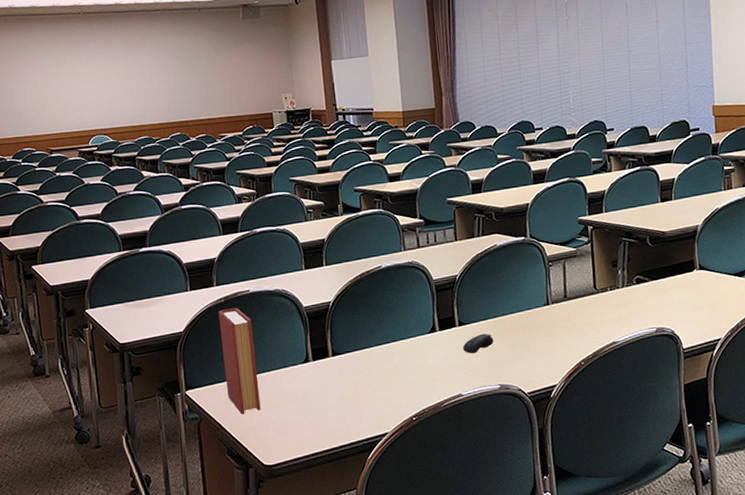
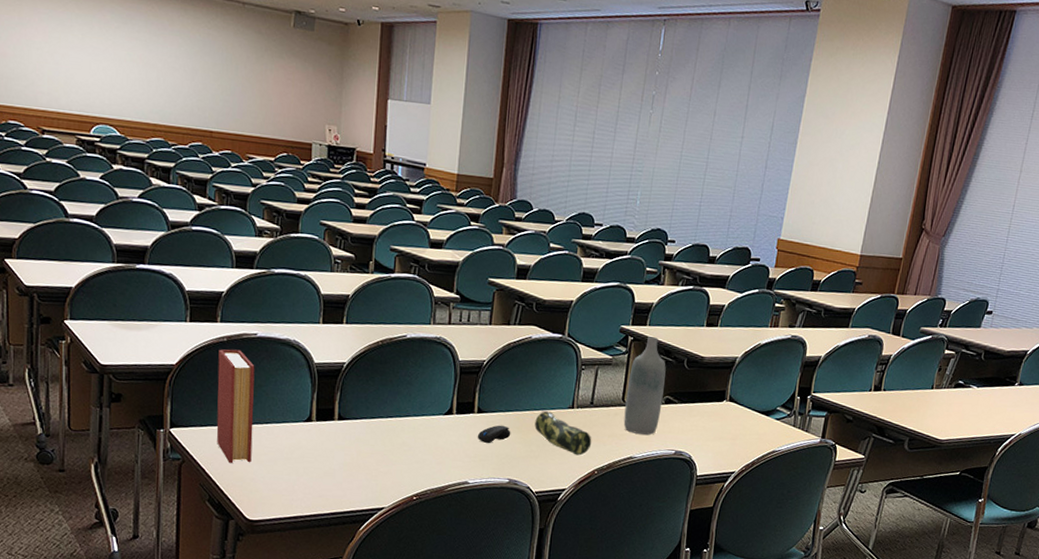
pencil case: none [514,312,573,350] -> present [534,411,592,456]
bottle: none [596,221,635,318] -> present [623,336,666,435]

